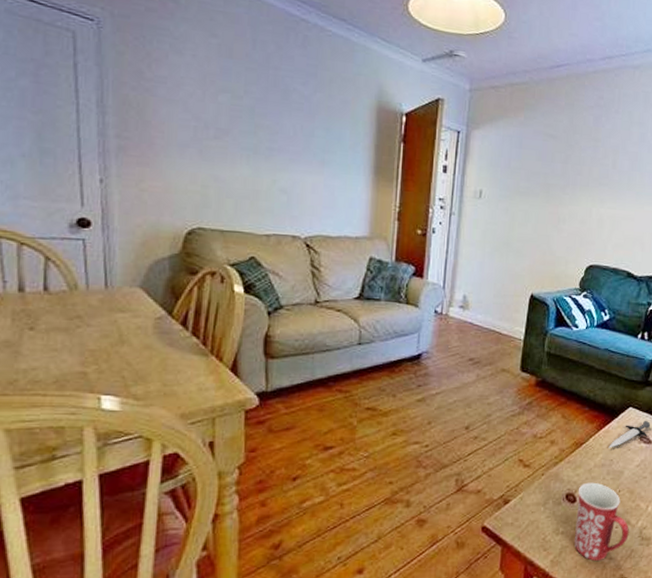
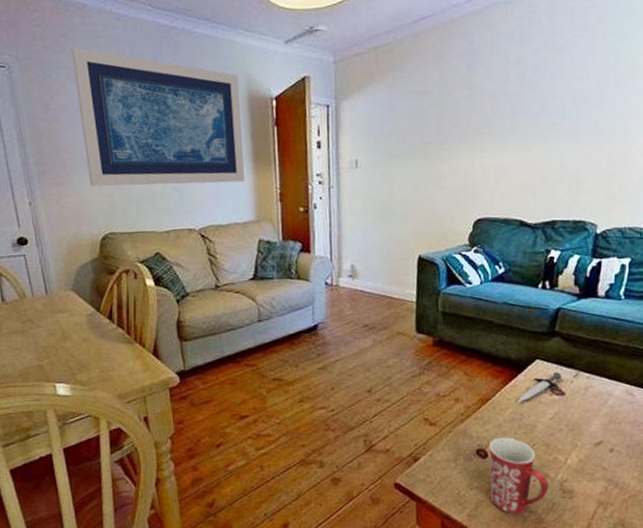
wall art: none [180,16,370,194] -> present [71,47,245,187]

